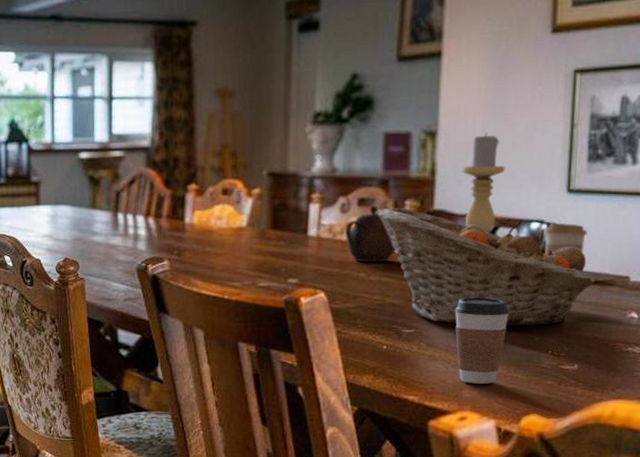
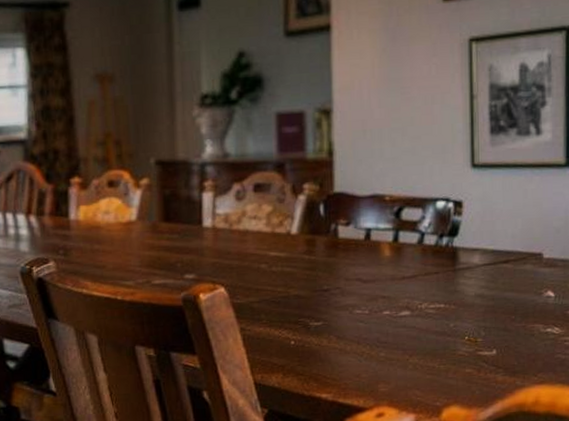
teapot: present [345,205,396,263] -> none [242,190,297,252]
fruit basket: present [377,207,595,326] -> none [274,192,507,314]
coffee cup: present [455,297,510,384] -> none [364,283,421,377]
candle holder: present [462,133,506,232] -> none [361,108,407,214]
coffee cup: present [544,223,587,255] -> none [450,200,495,235]

